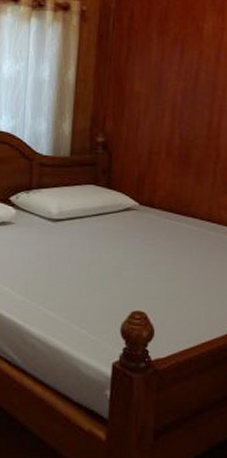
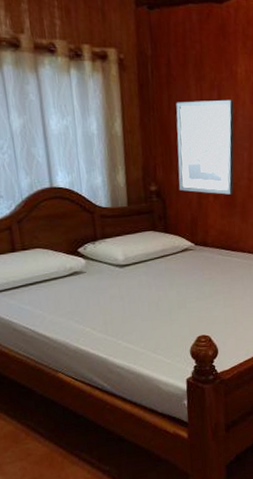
wall art: none [128,54,197,153] -> present [176,99,234,195]

